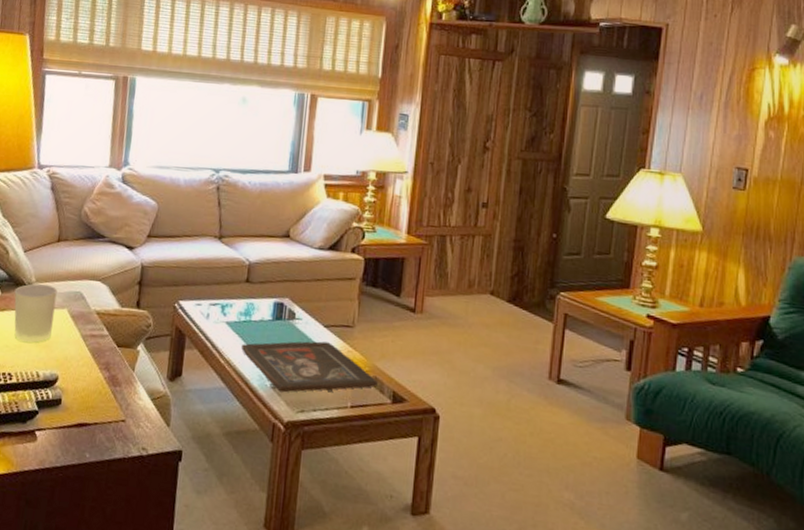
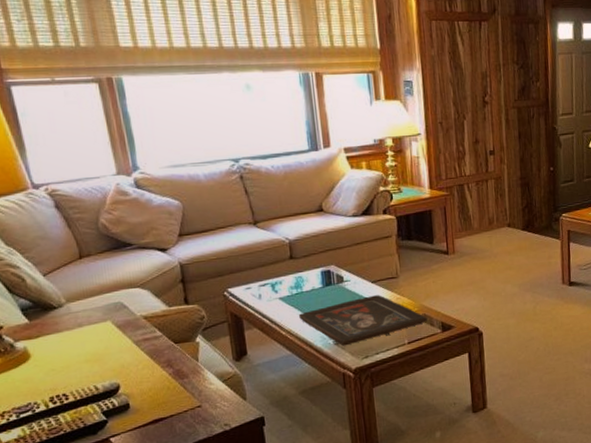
candle holder: present [14,284,58,344] -> none [44,302,100,363]

